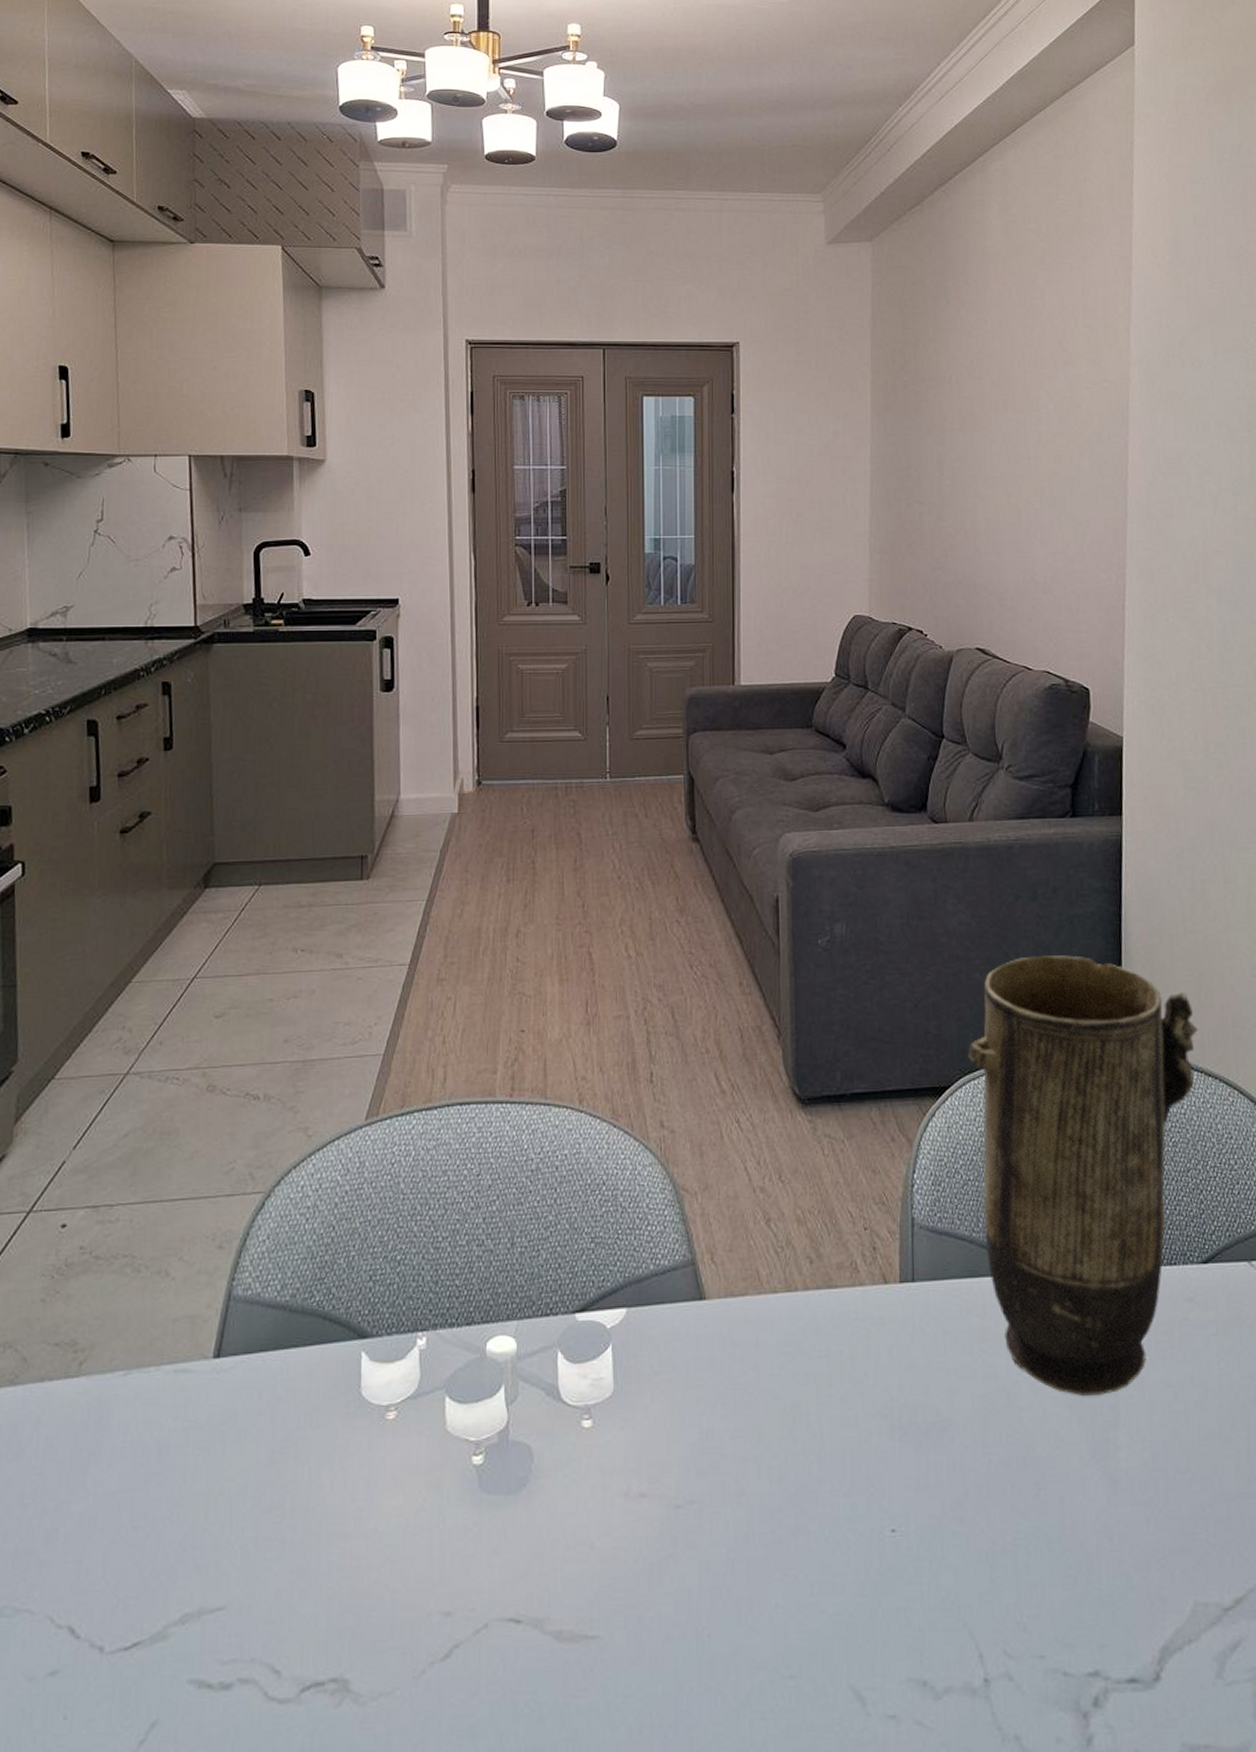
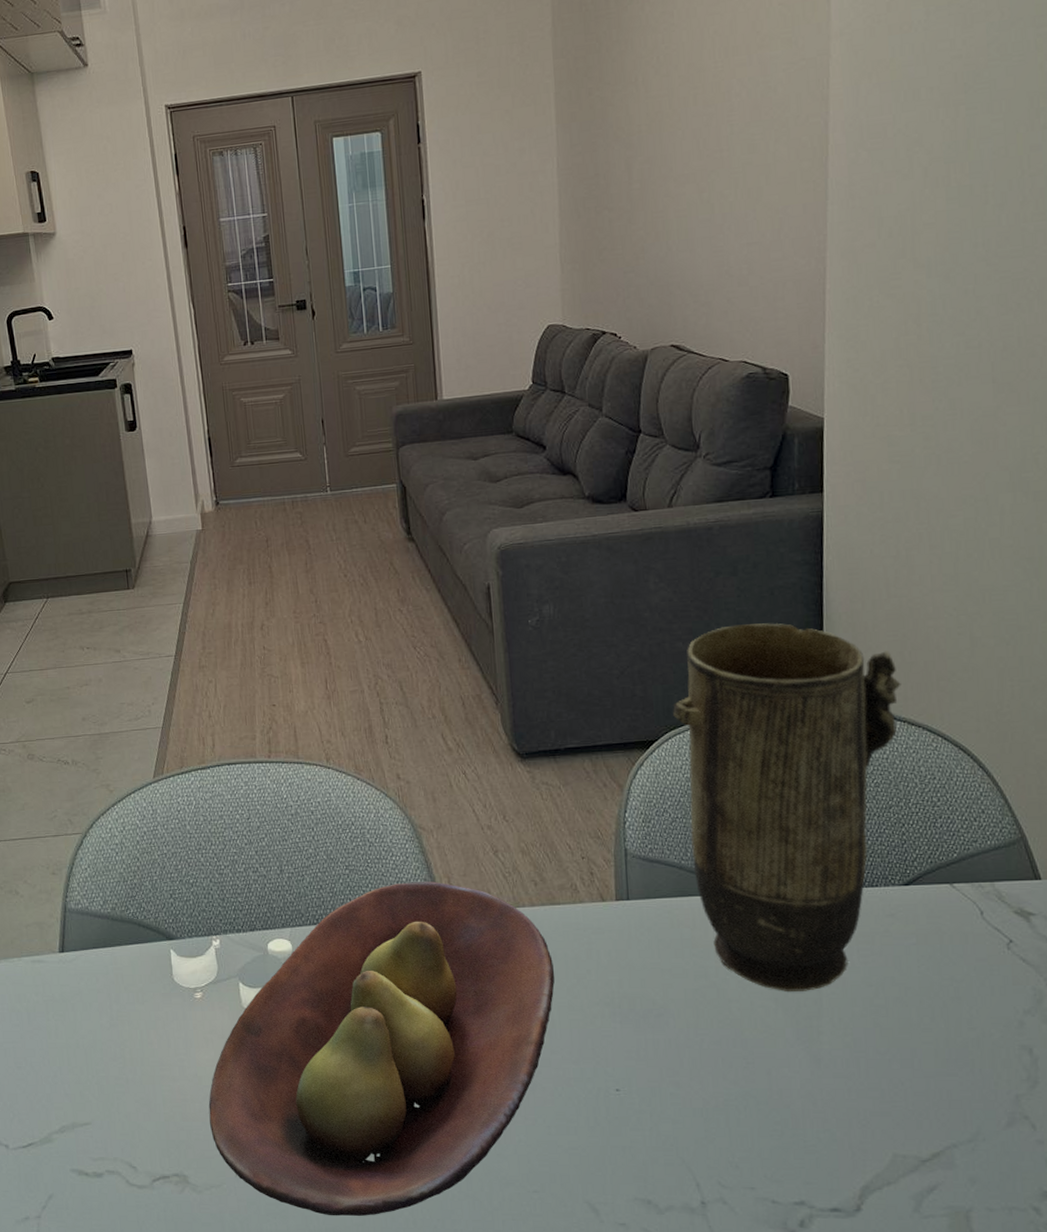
fruit bowl: none [387,1258,828,1730] -> present [208,881,555,1216]

